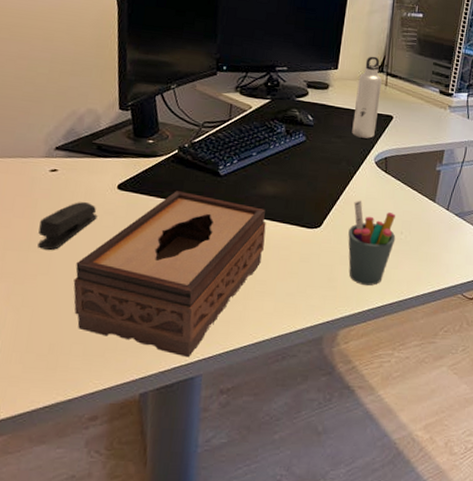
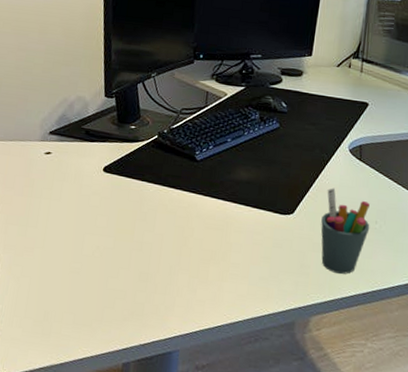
stapler: present [38,202,98,250] -> none [34,182,86,226]
tissue box: present [73,191,267,358] -> none [65,174,241,333]
water bottle: present [352,56,382,139] -> none [326,42,357,126]

